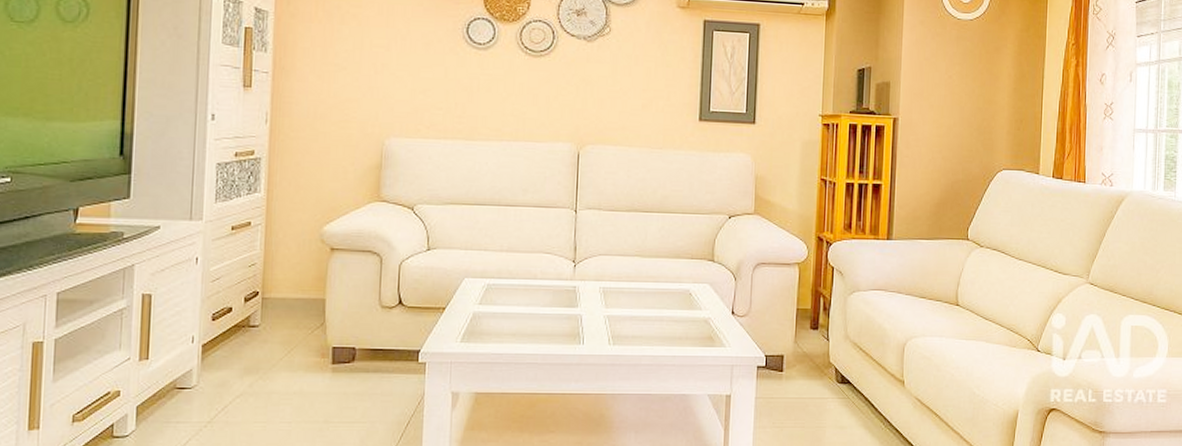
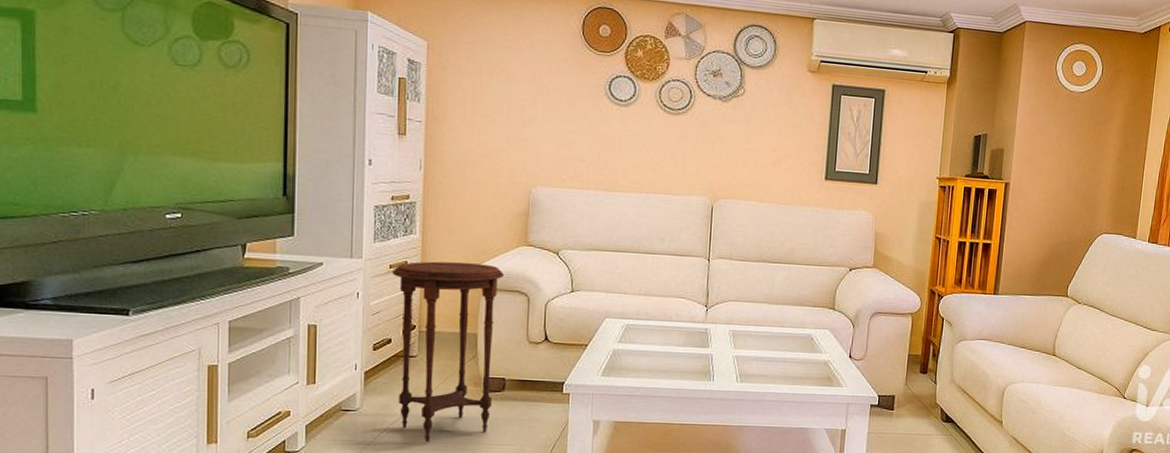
side table: none [234,221,354,423] -> present [392,261,504,443]

